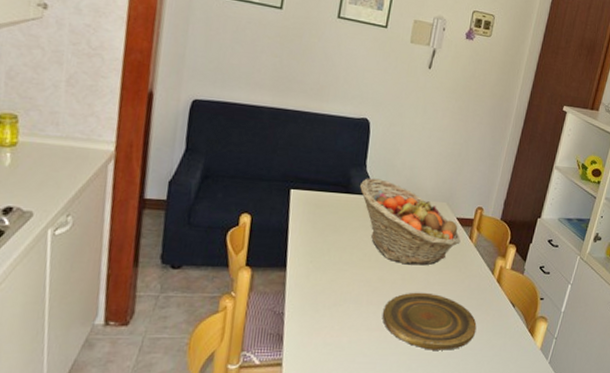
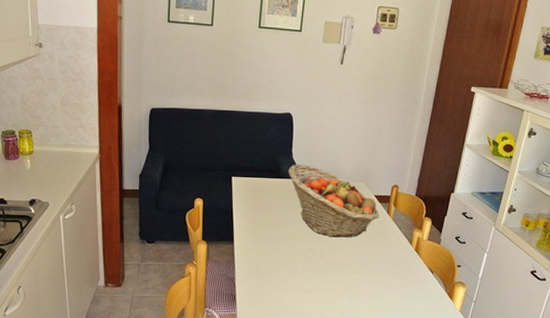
plate: present [382,292,477,350] -> none [315,260,399,311]

